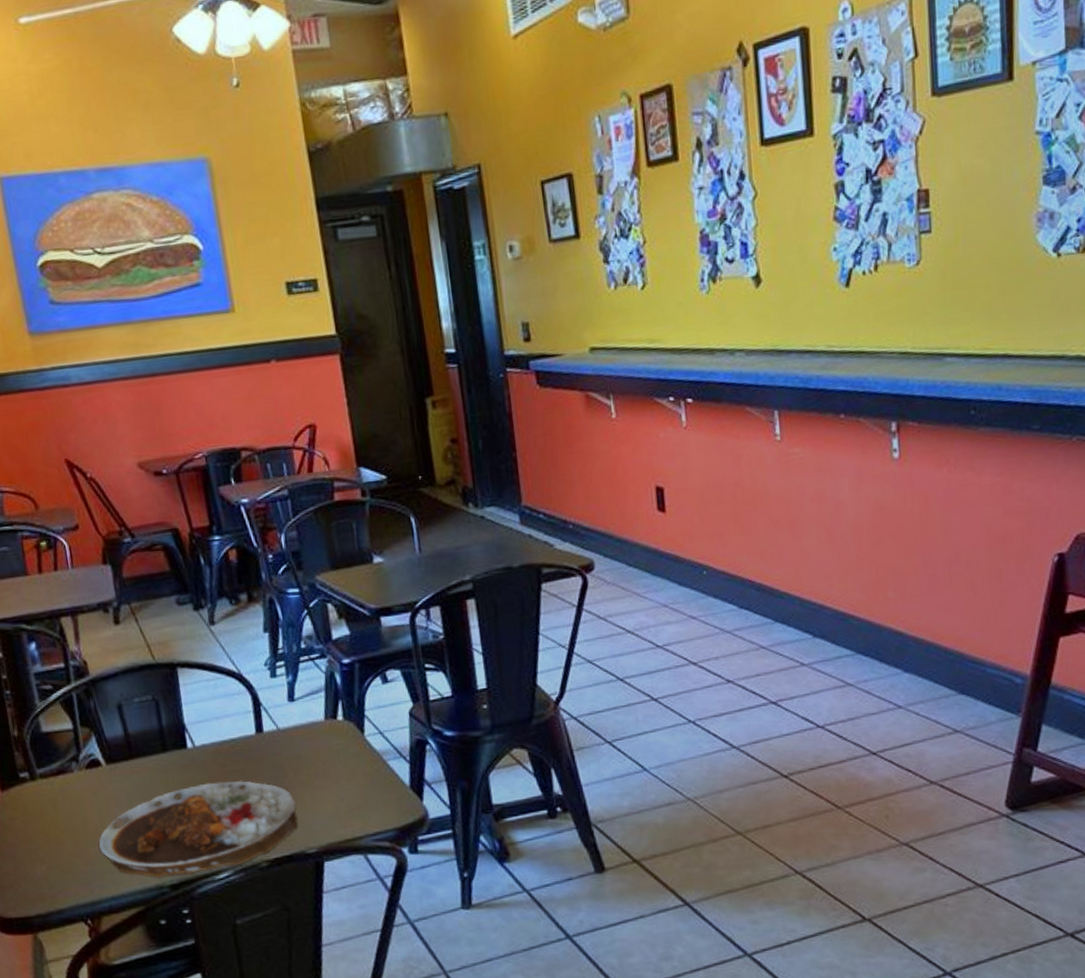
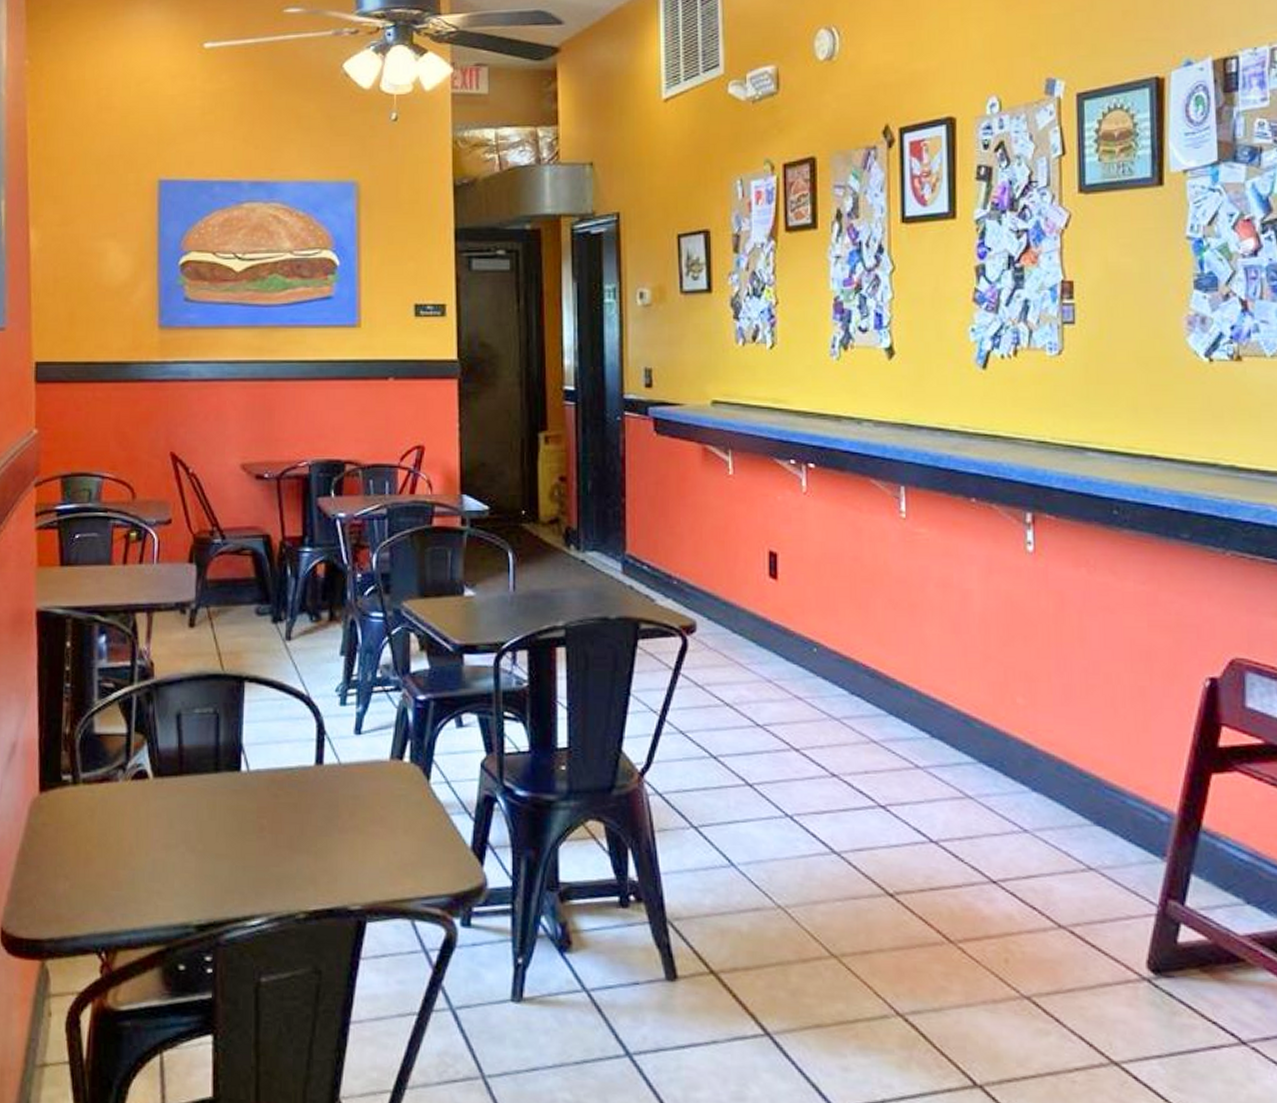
plate: present [98,780,299,878] -> none [129,813,346,915]

